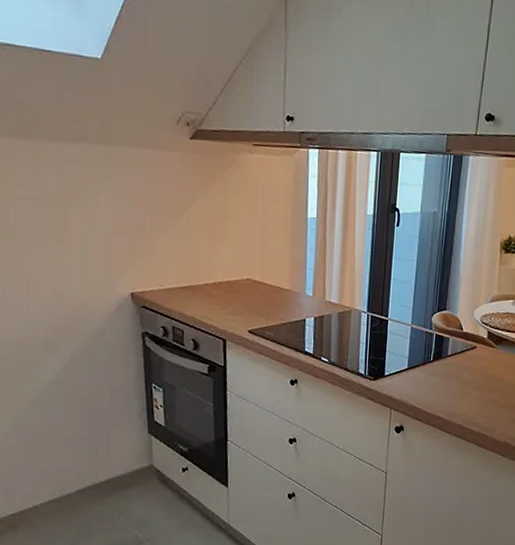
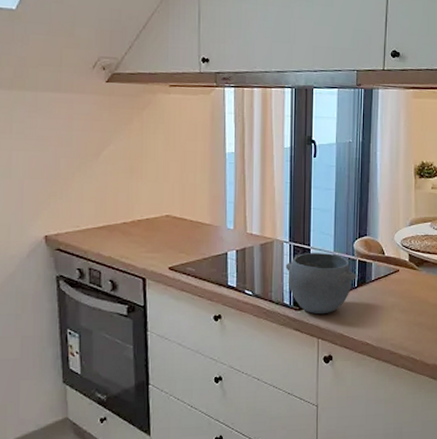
bowl: none [362,323,433,386] -> present [285,252,357,315]

